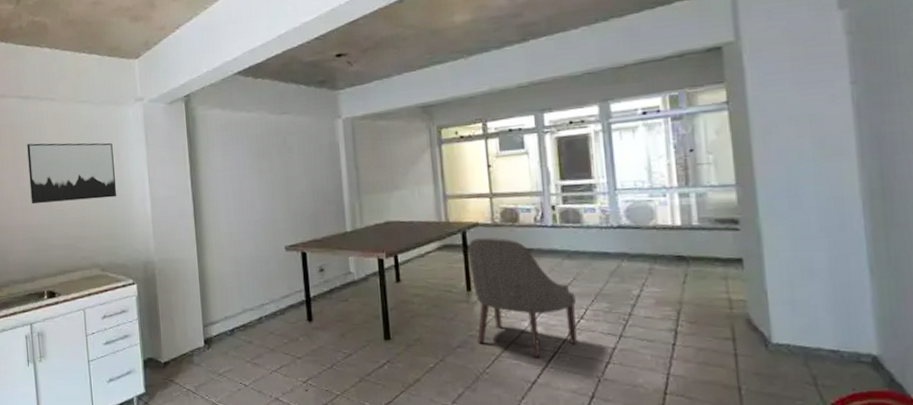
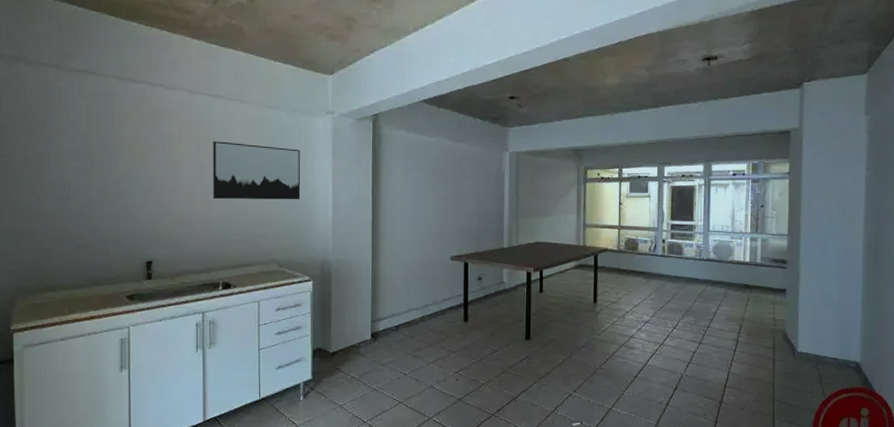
chair: present [468,237,577,358] -> none [597,260,672,358]

